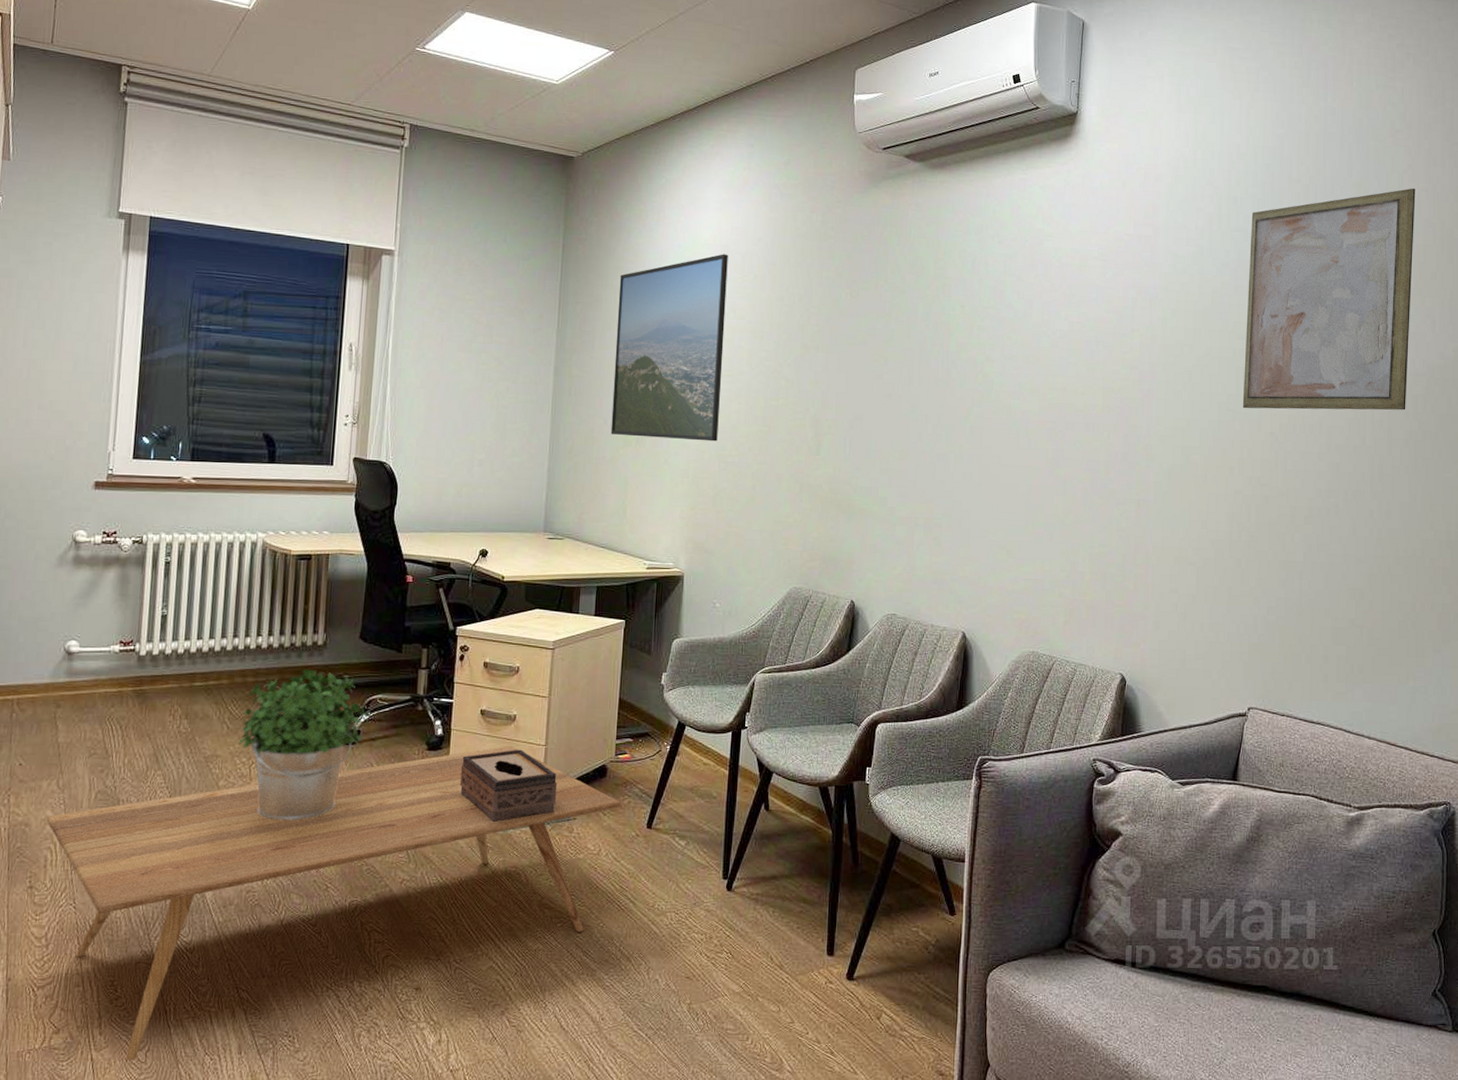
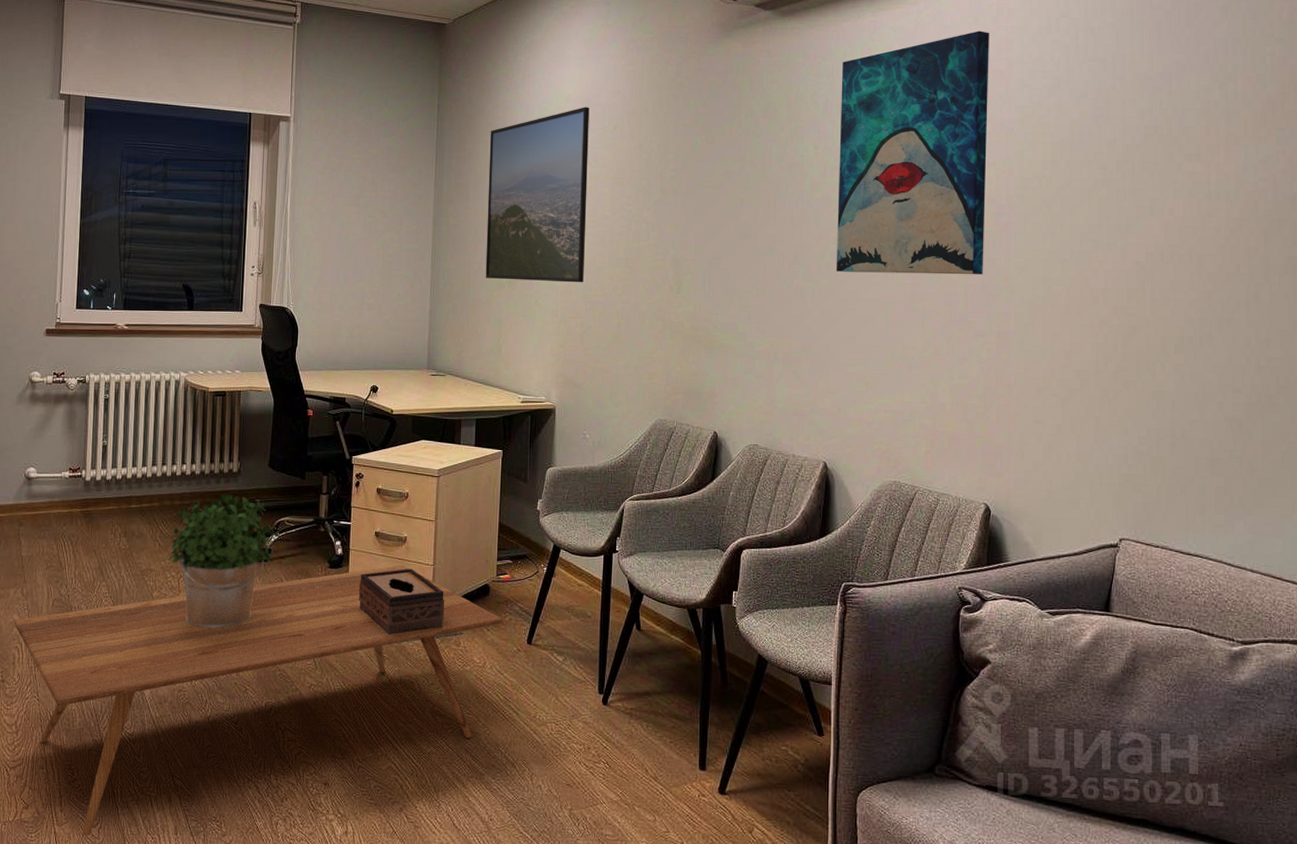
wall art: none [979,194,1137,442] -> present [836,31,989,275]
wall art: present [1242,188,1416,411] -> none [1105,8,1289,239]

